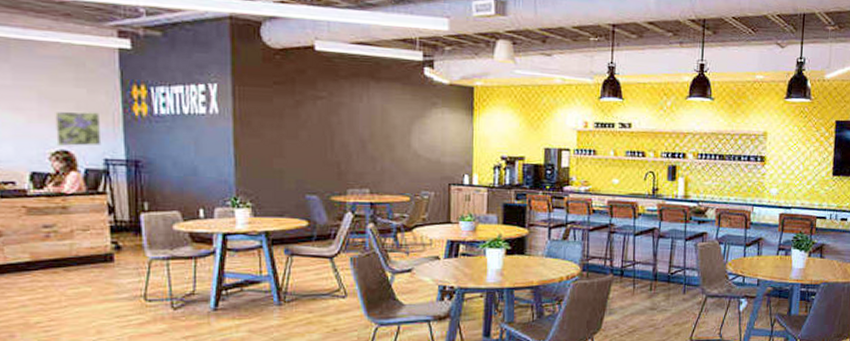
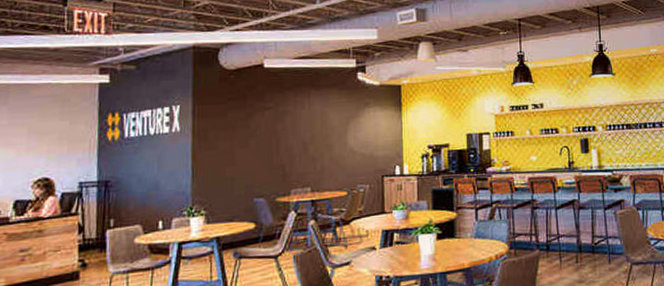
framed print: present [55,111,102,146] -> none [39,141,79,174]

